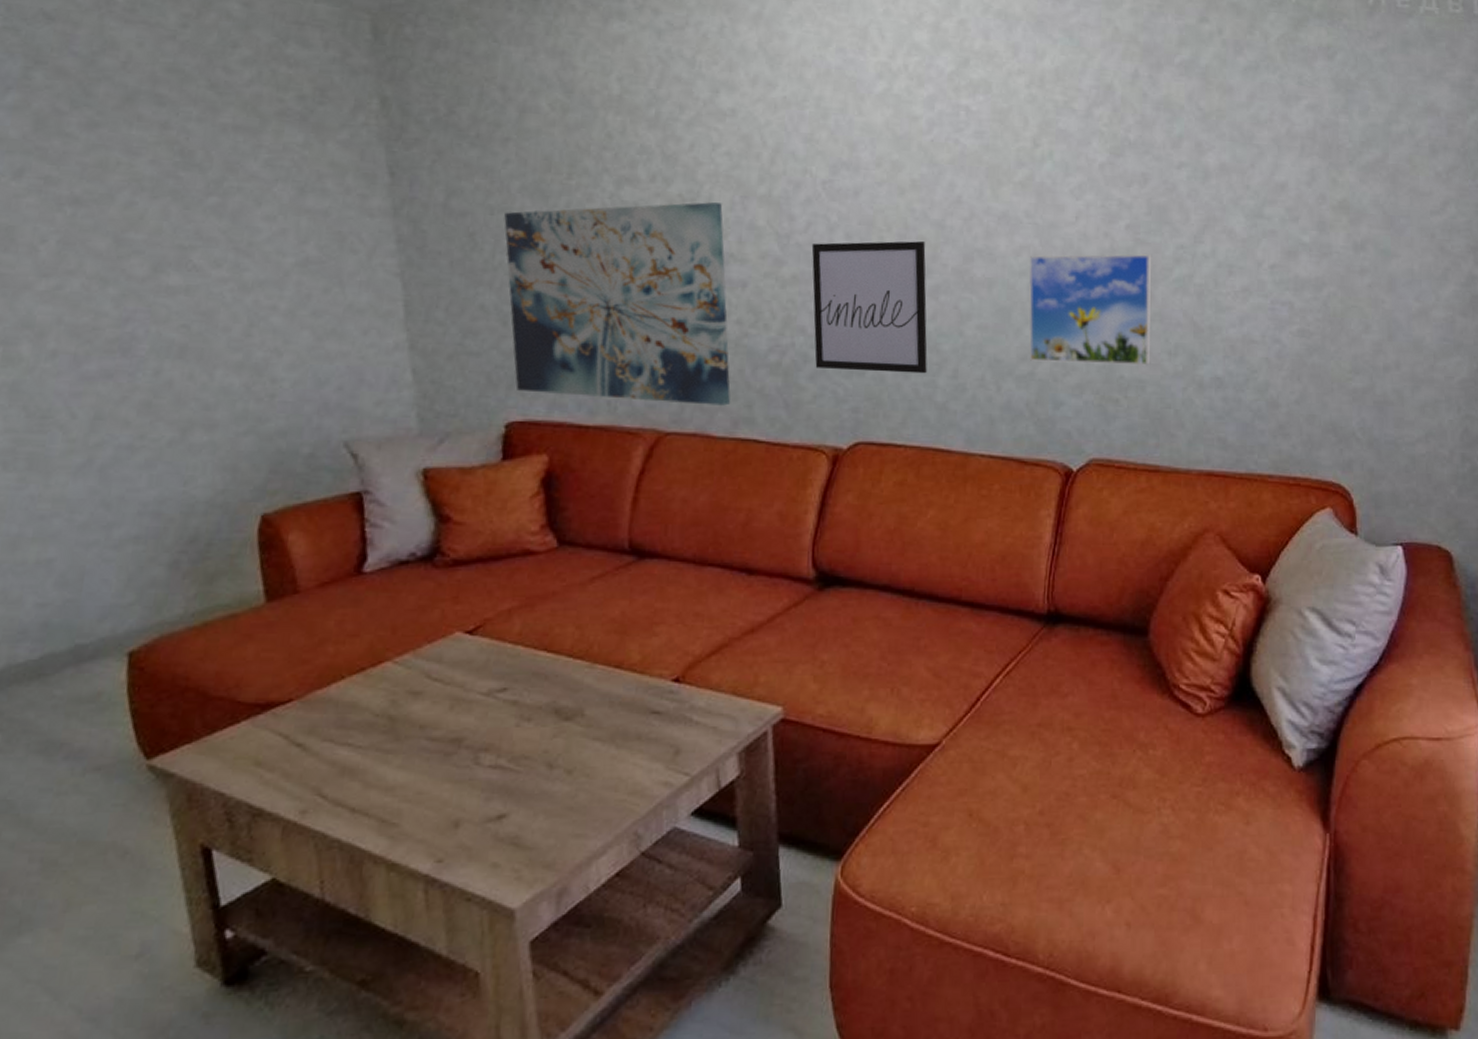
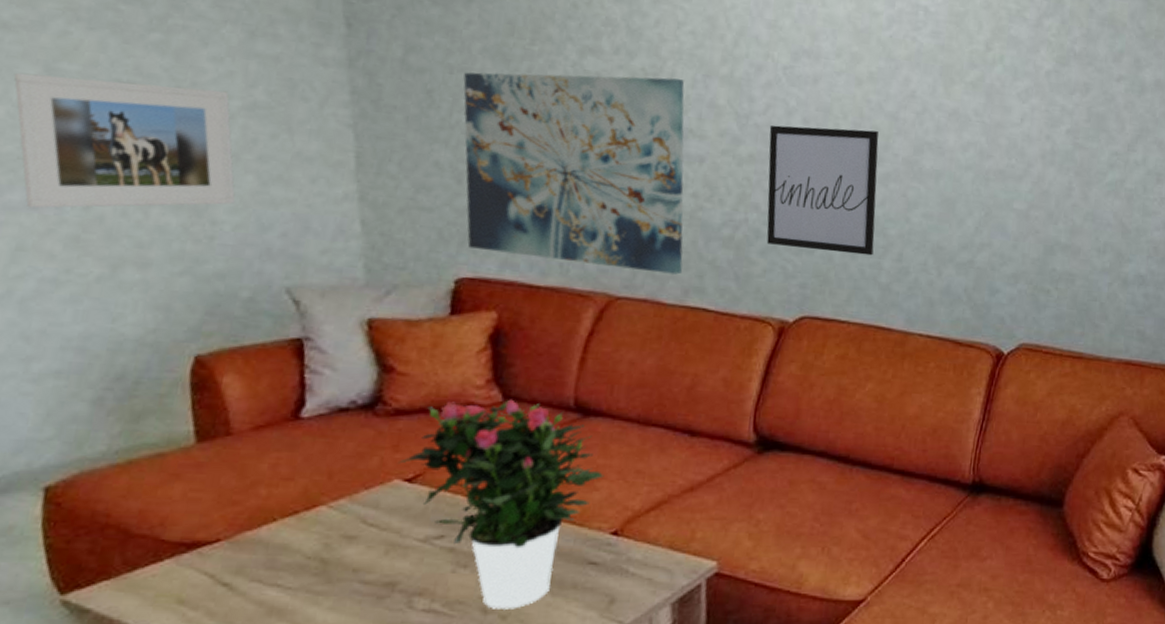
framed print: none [86,245,293,377] -> present [13,72,236,209]
potted flower: none [457,544,663,763] -> present [397,399,605,609]
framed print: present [1028,254,1152,366] -> none [970,152,1089,261]

